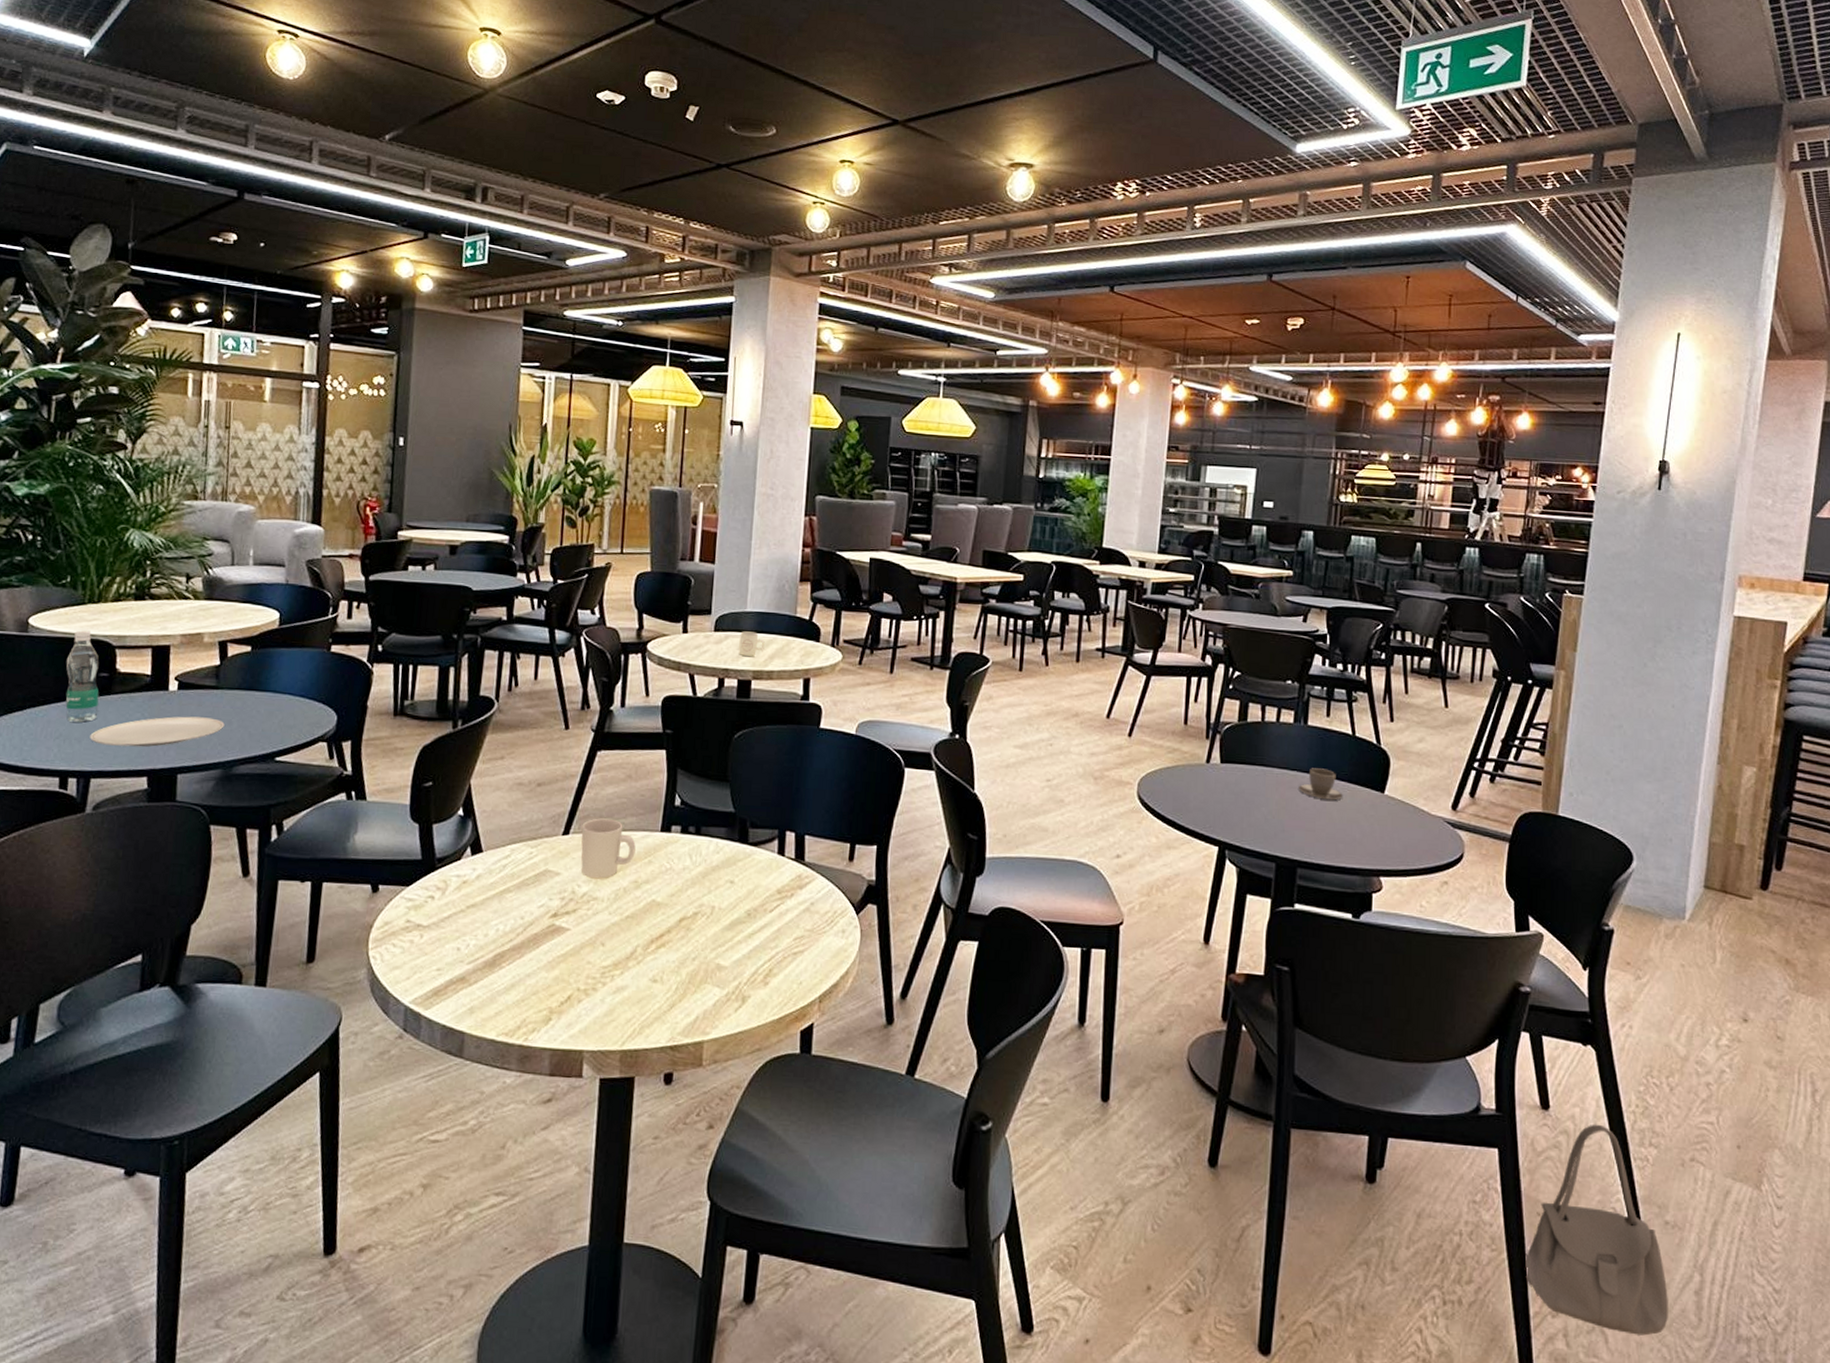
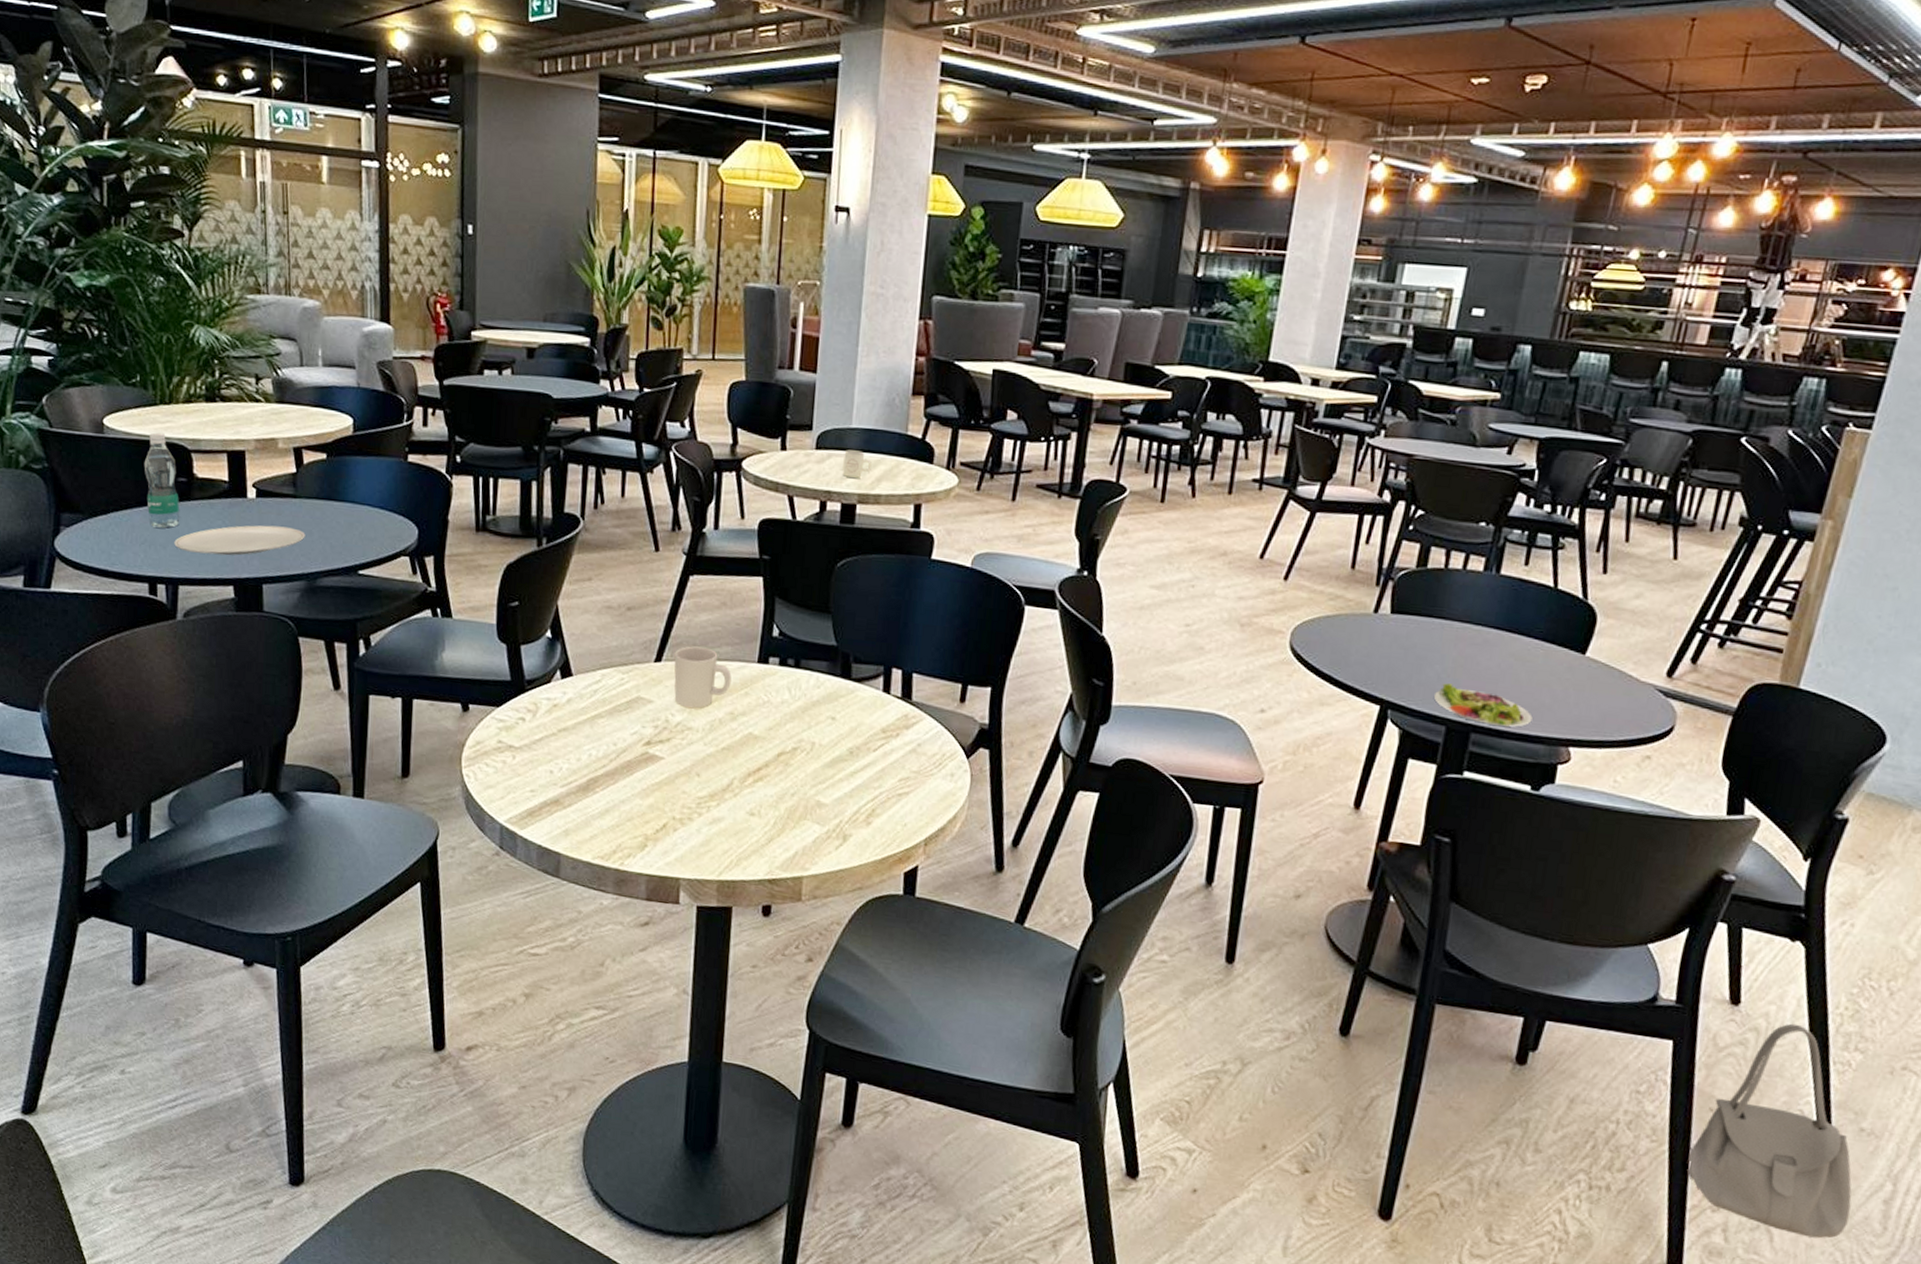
salad plate: none [1263,824,1347,861] -> present [1433,683,1533,727]
teacup: present [1299,768,1343,801] -> none [1482,623,1535,661]

